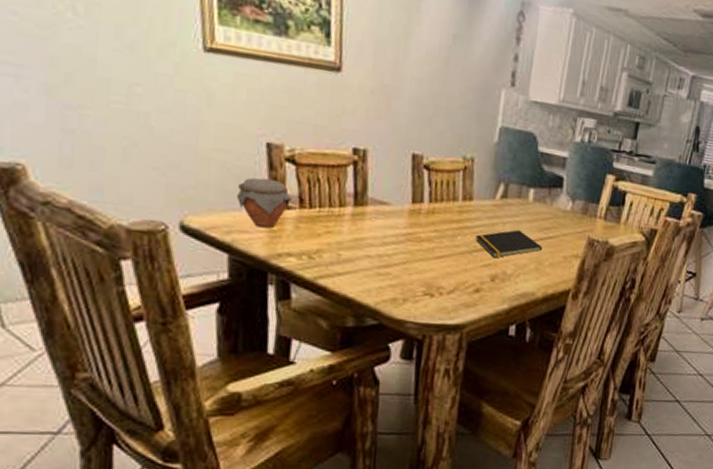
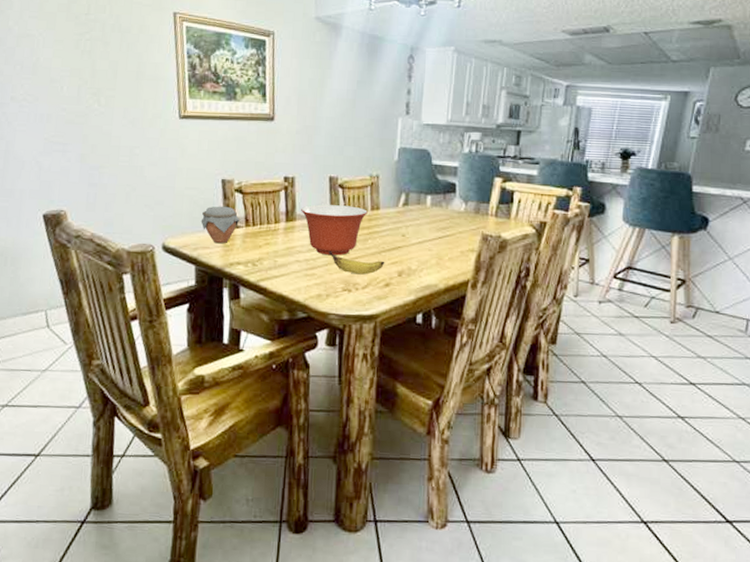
mixing bowl: none [374,187,458,253] -> present [301,204,368,256]
banana: none [407,246,476,278] -> present [328,251,385,275]
notepad: present [476,230,542,258] -> none [384,231,441,257]

